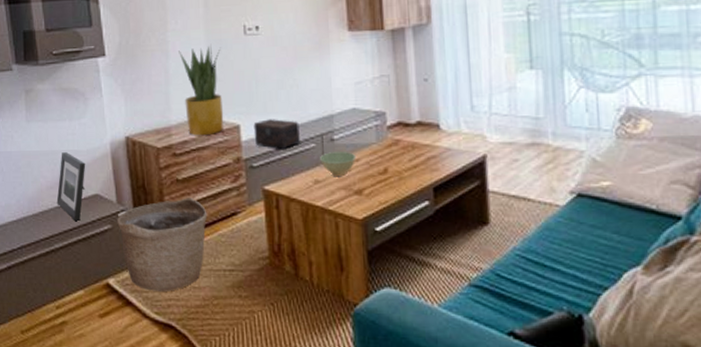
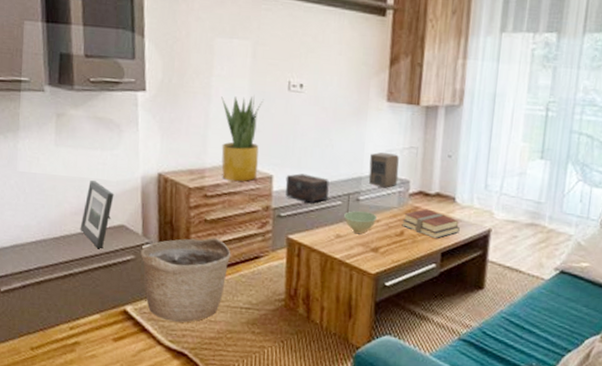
speaker: none [339,85,373,124] -> present [368,152,399,188]
books: none [384,140,450,173] -> present [402,209,460,239]

